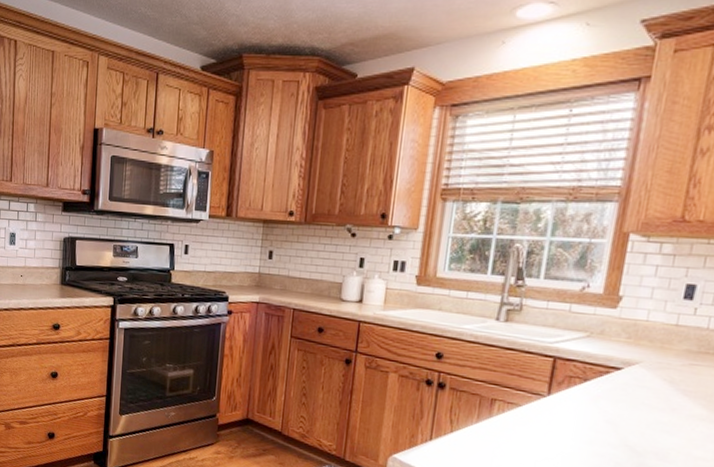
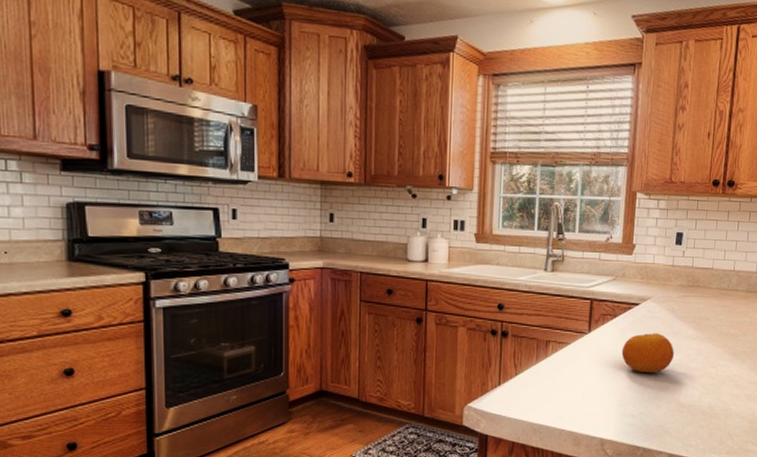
fruit: none [591,404,670,455] -> present [621,333,674,372]

